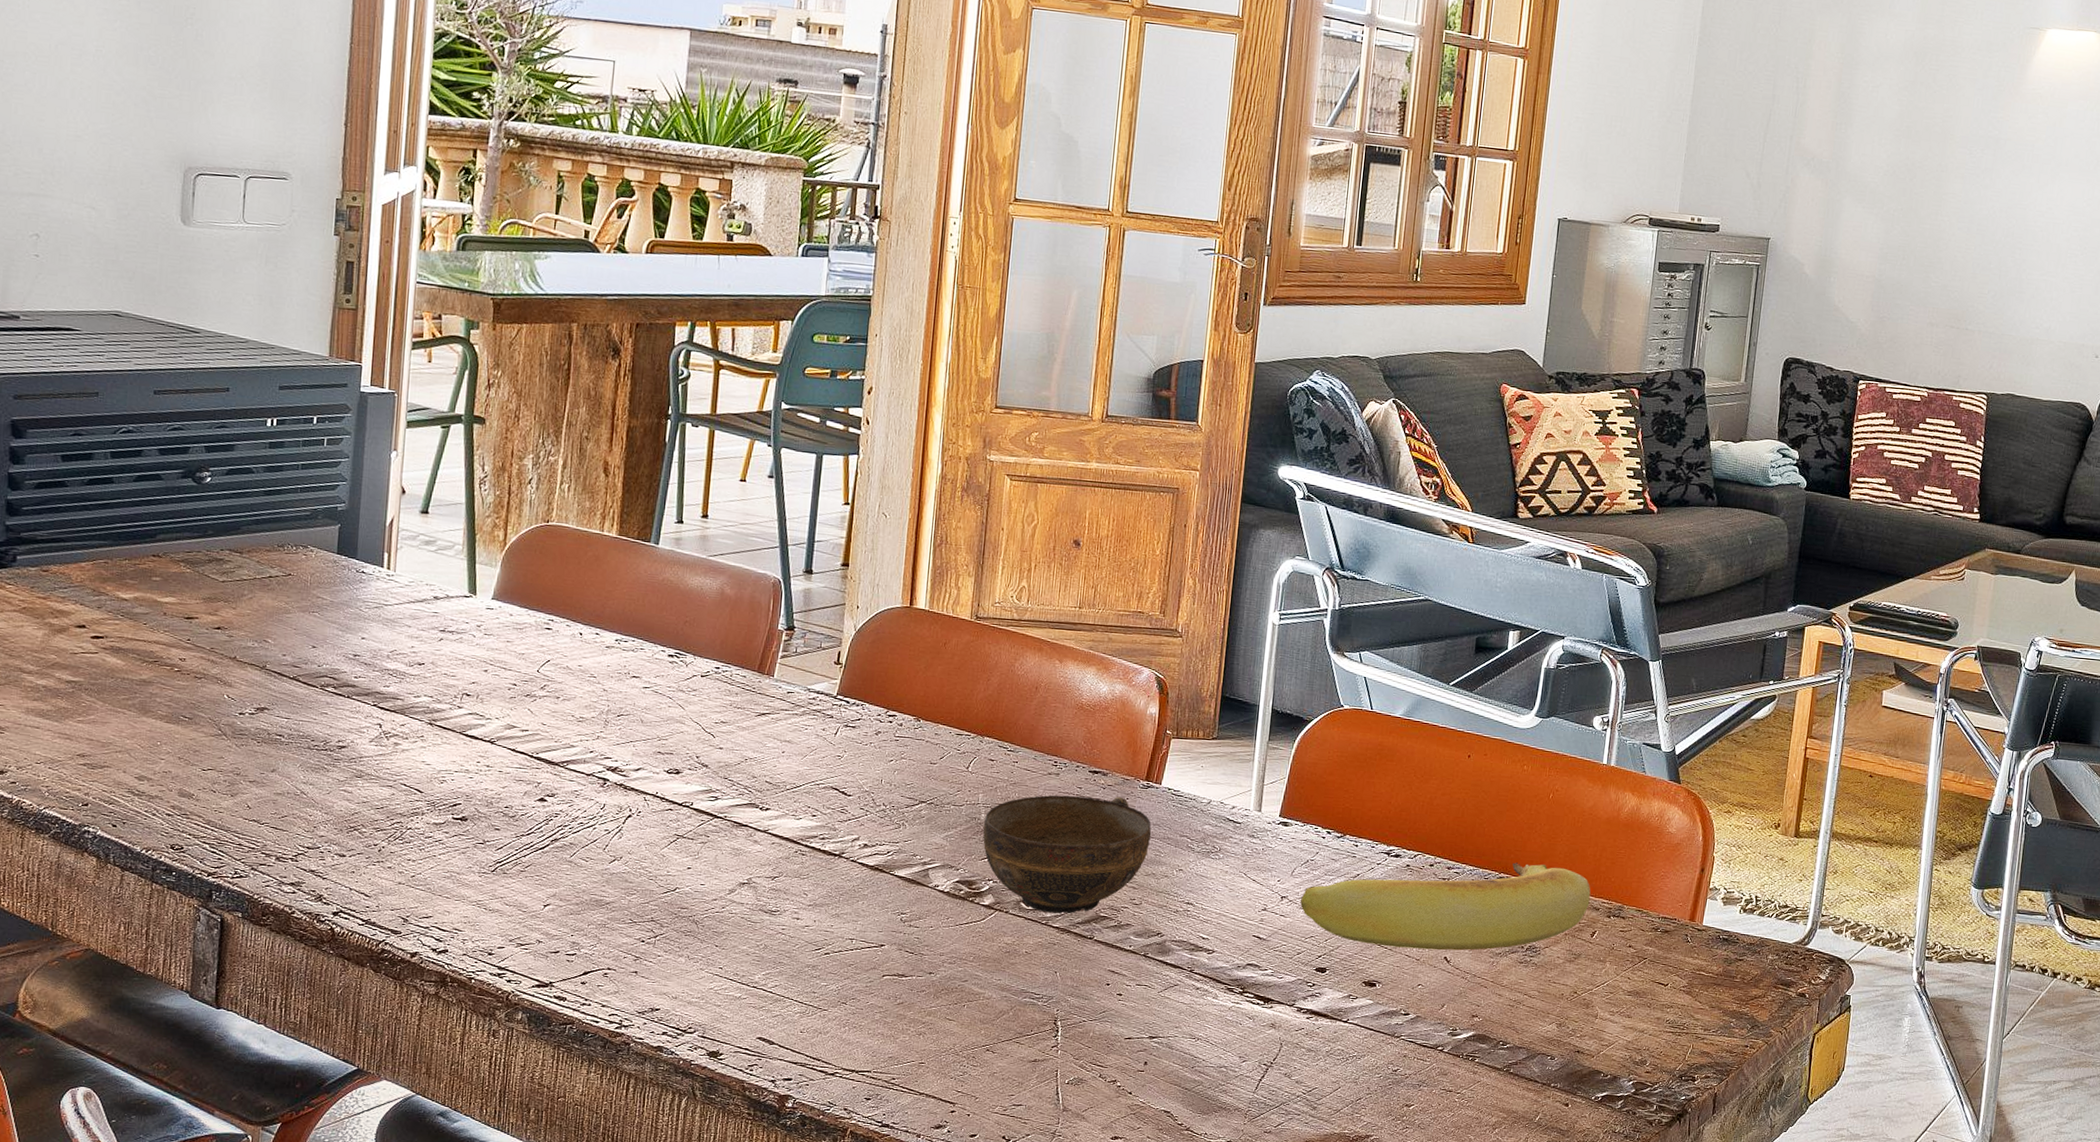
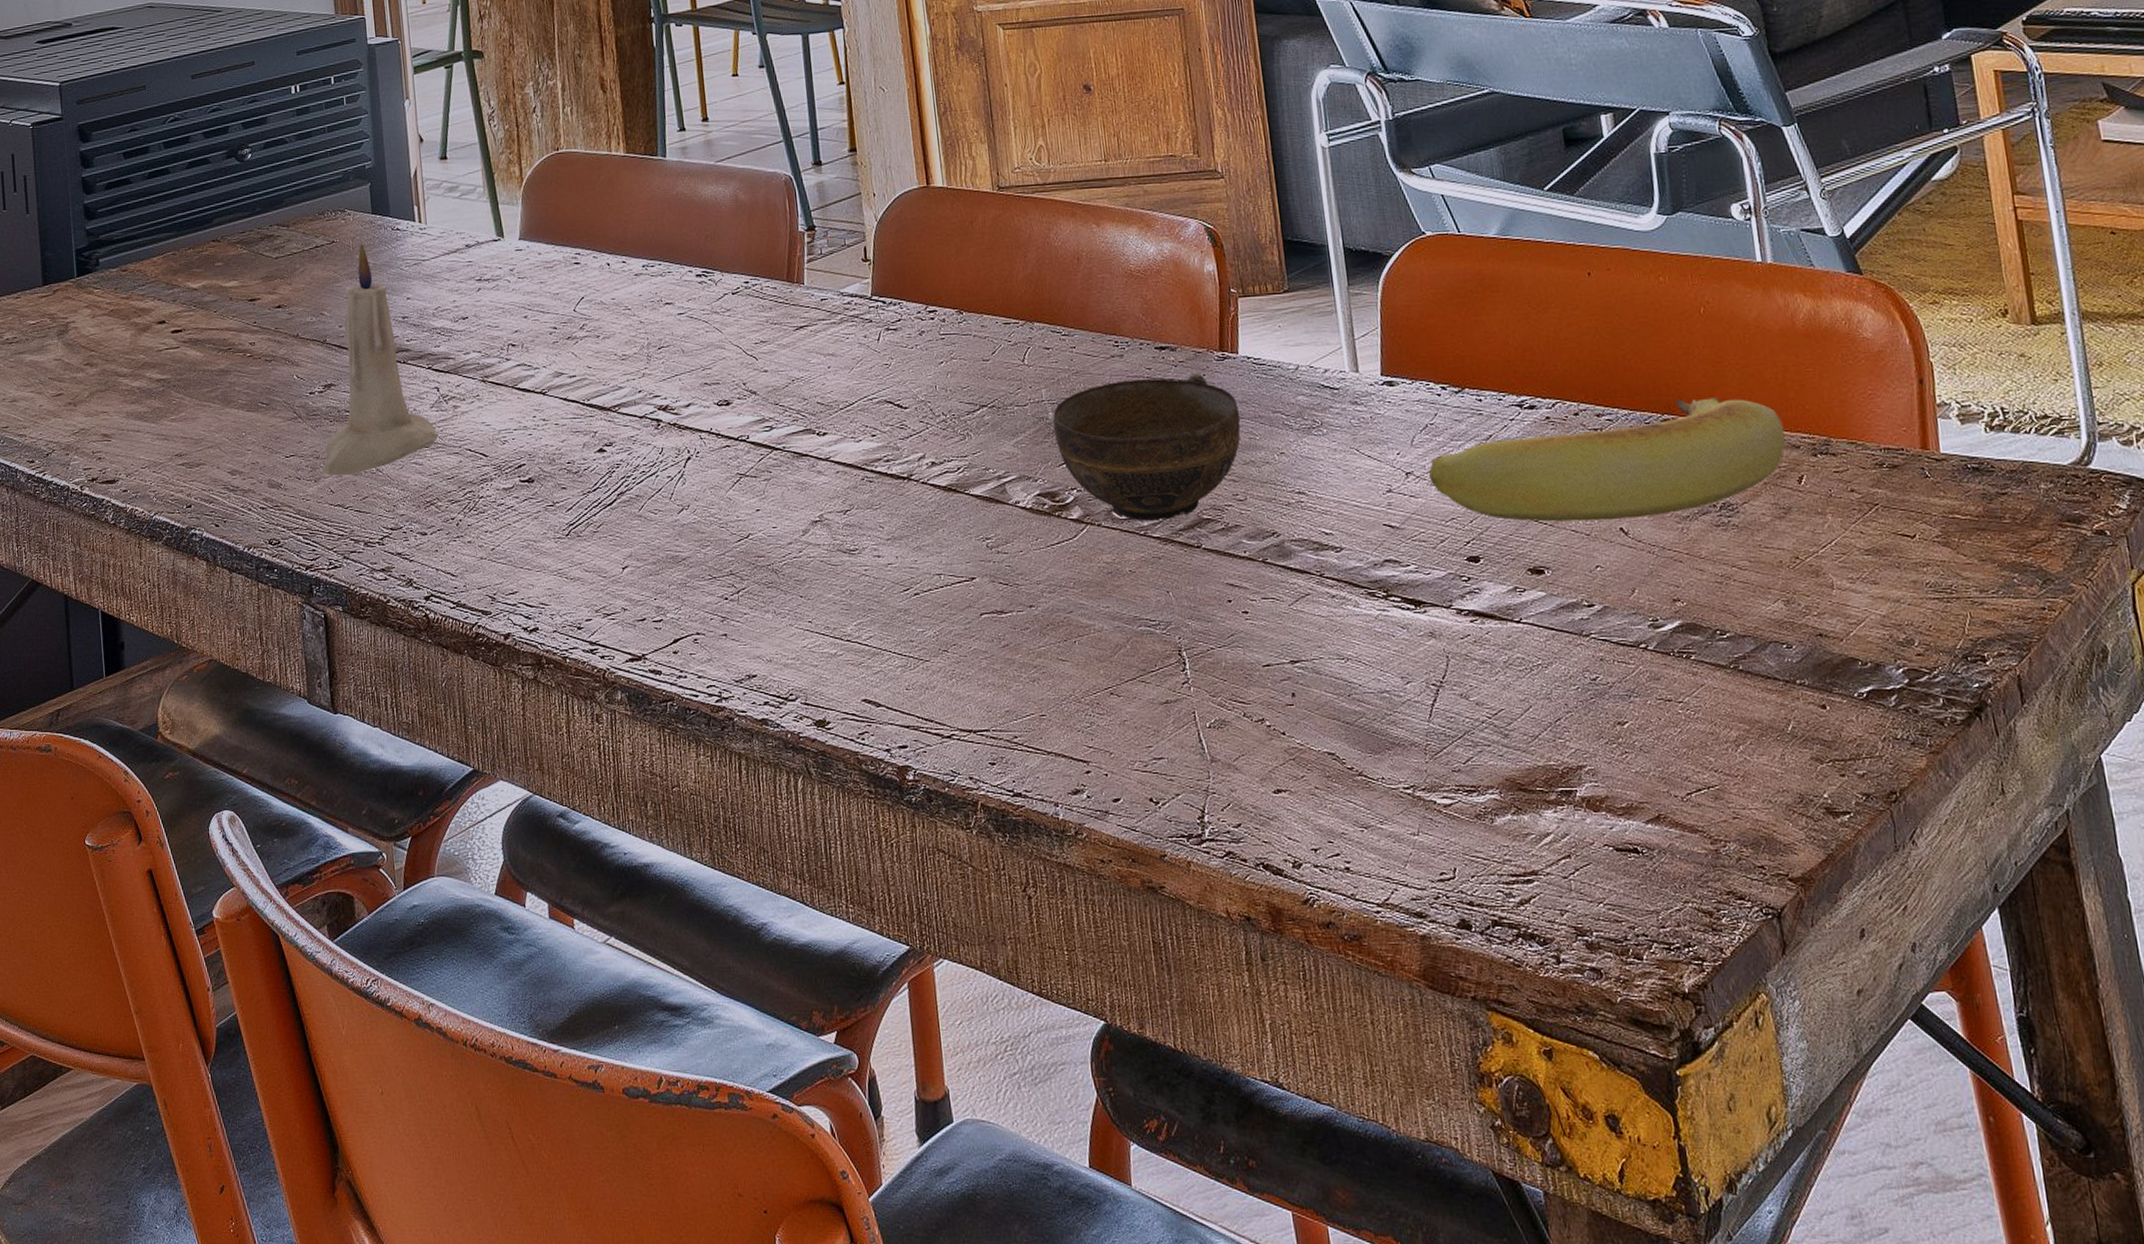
candle: none [241,579,374,795] -> present [322,243,439,476]

